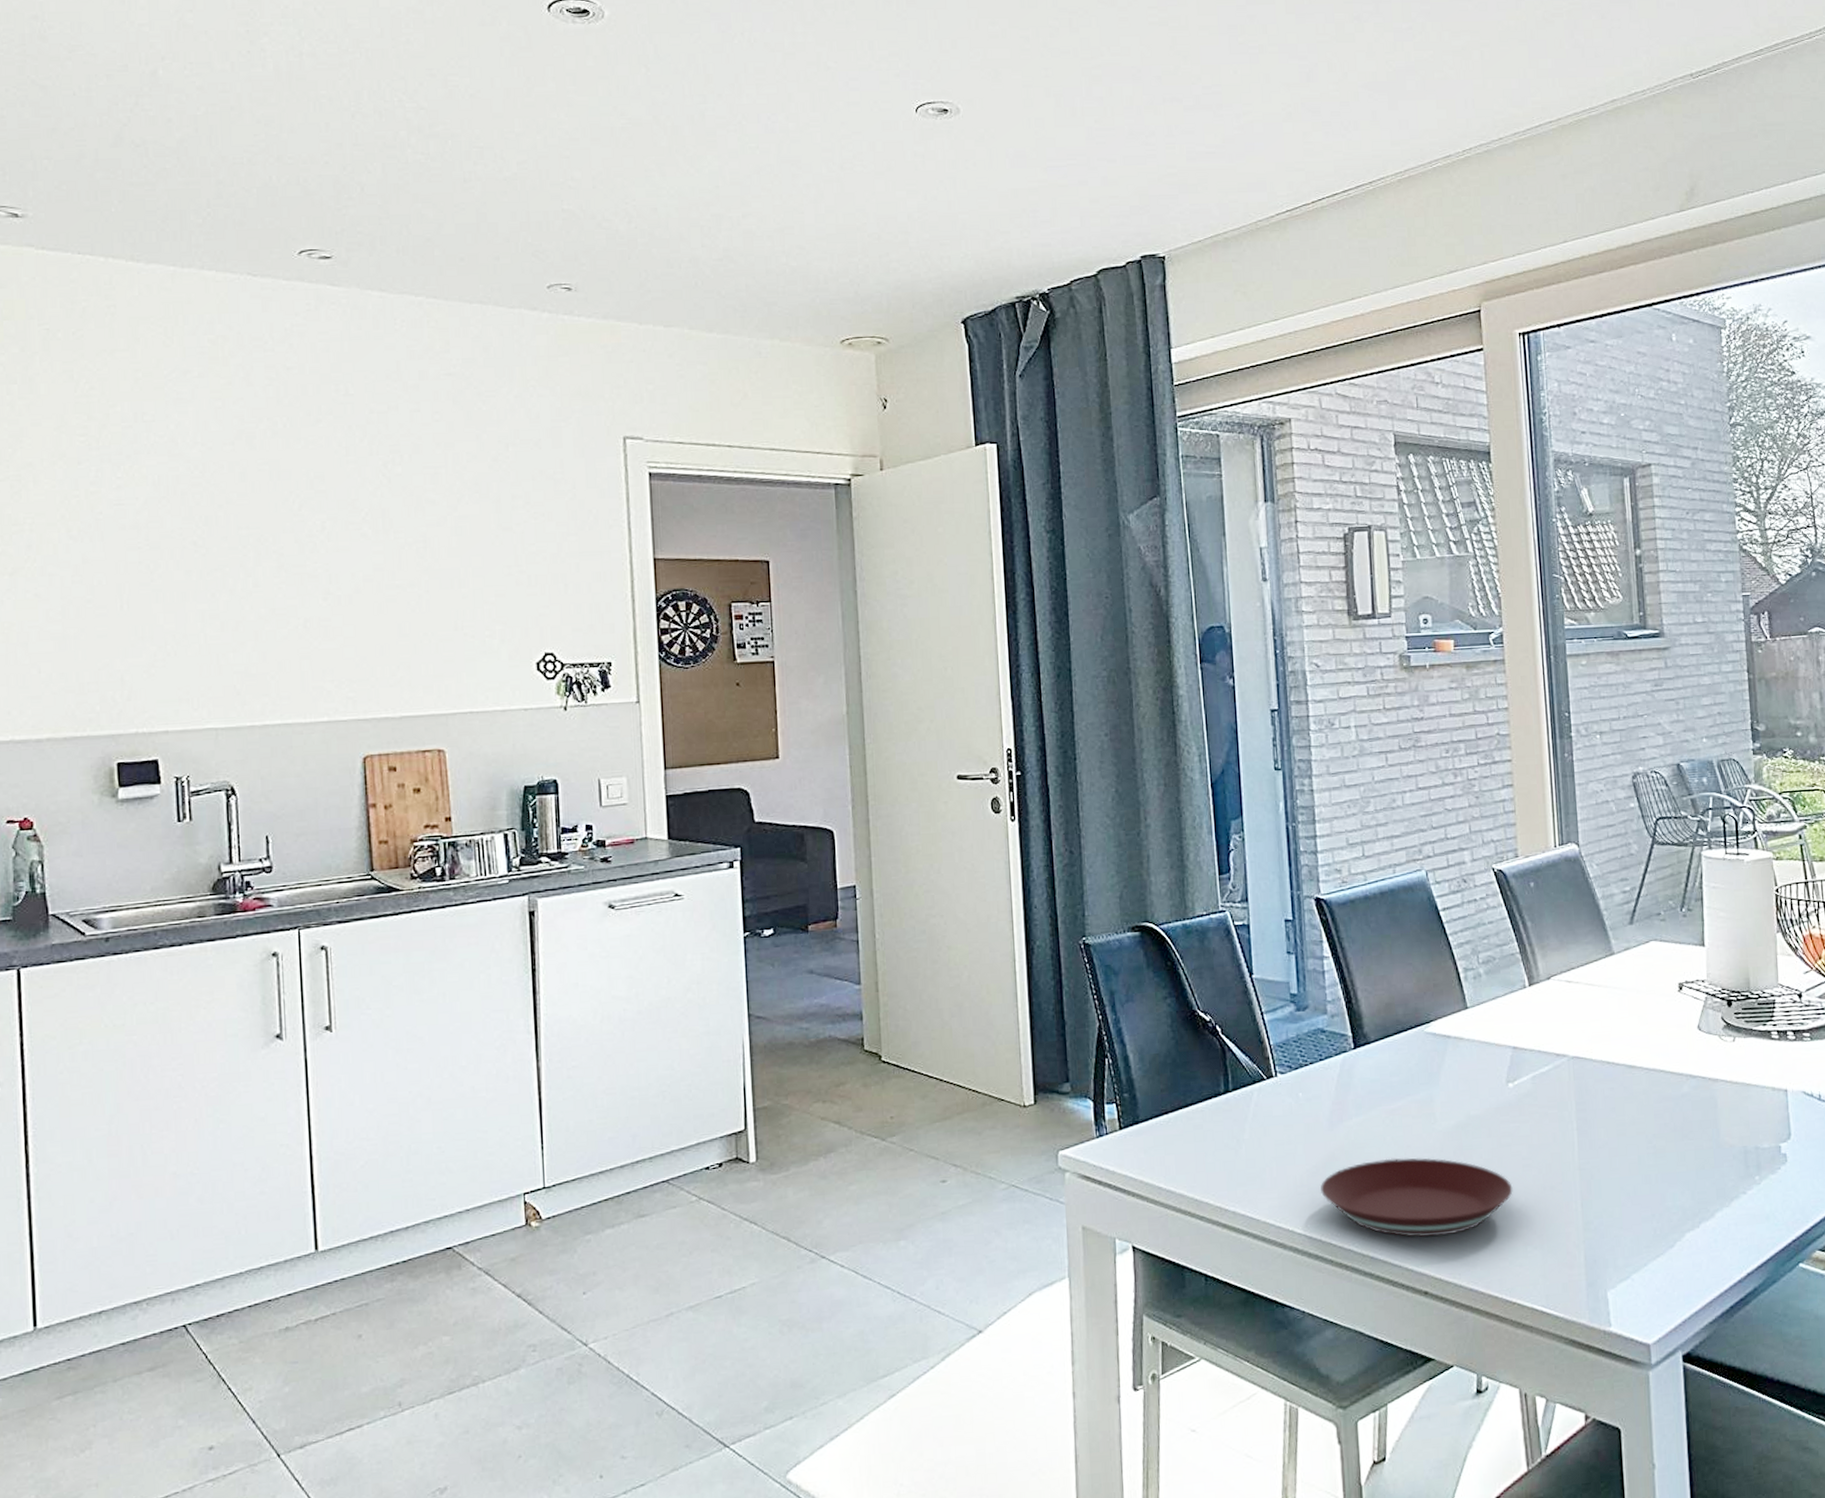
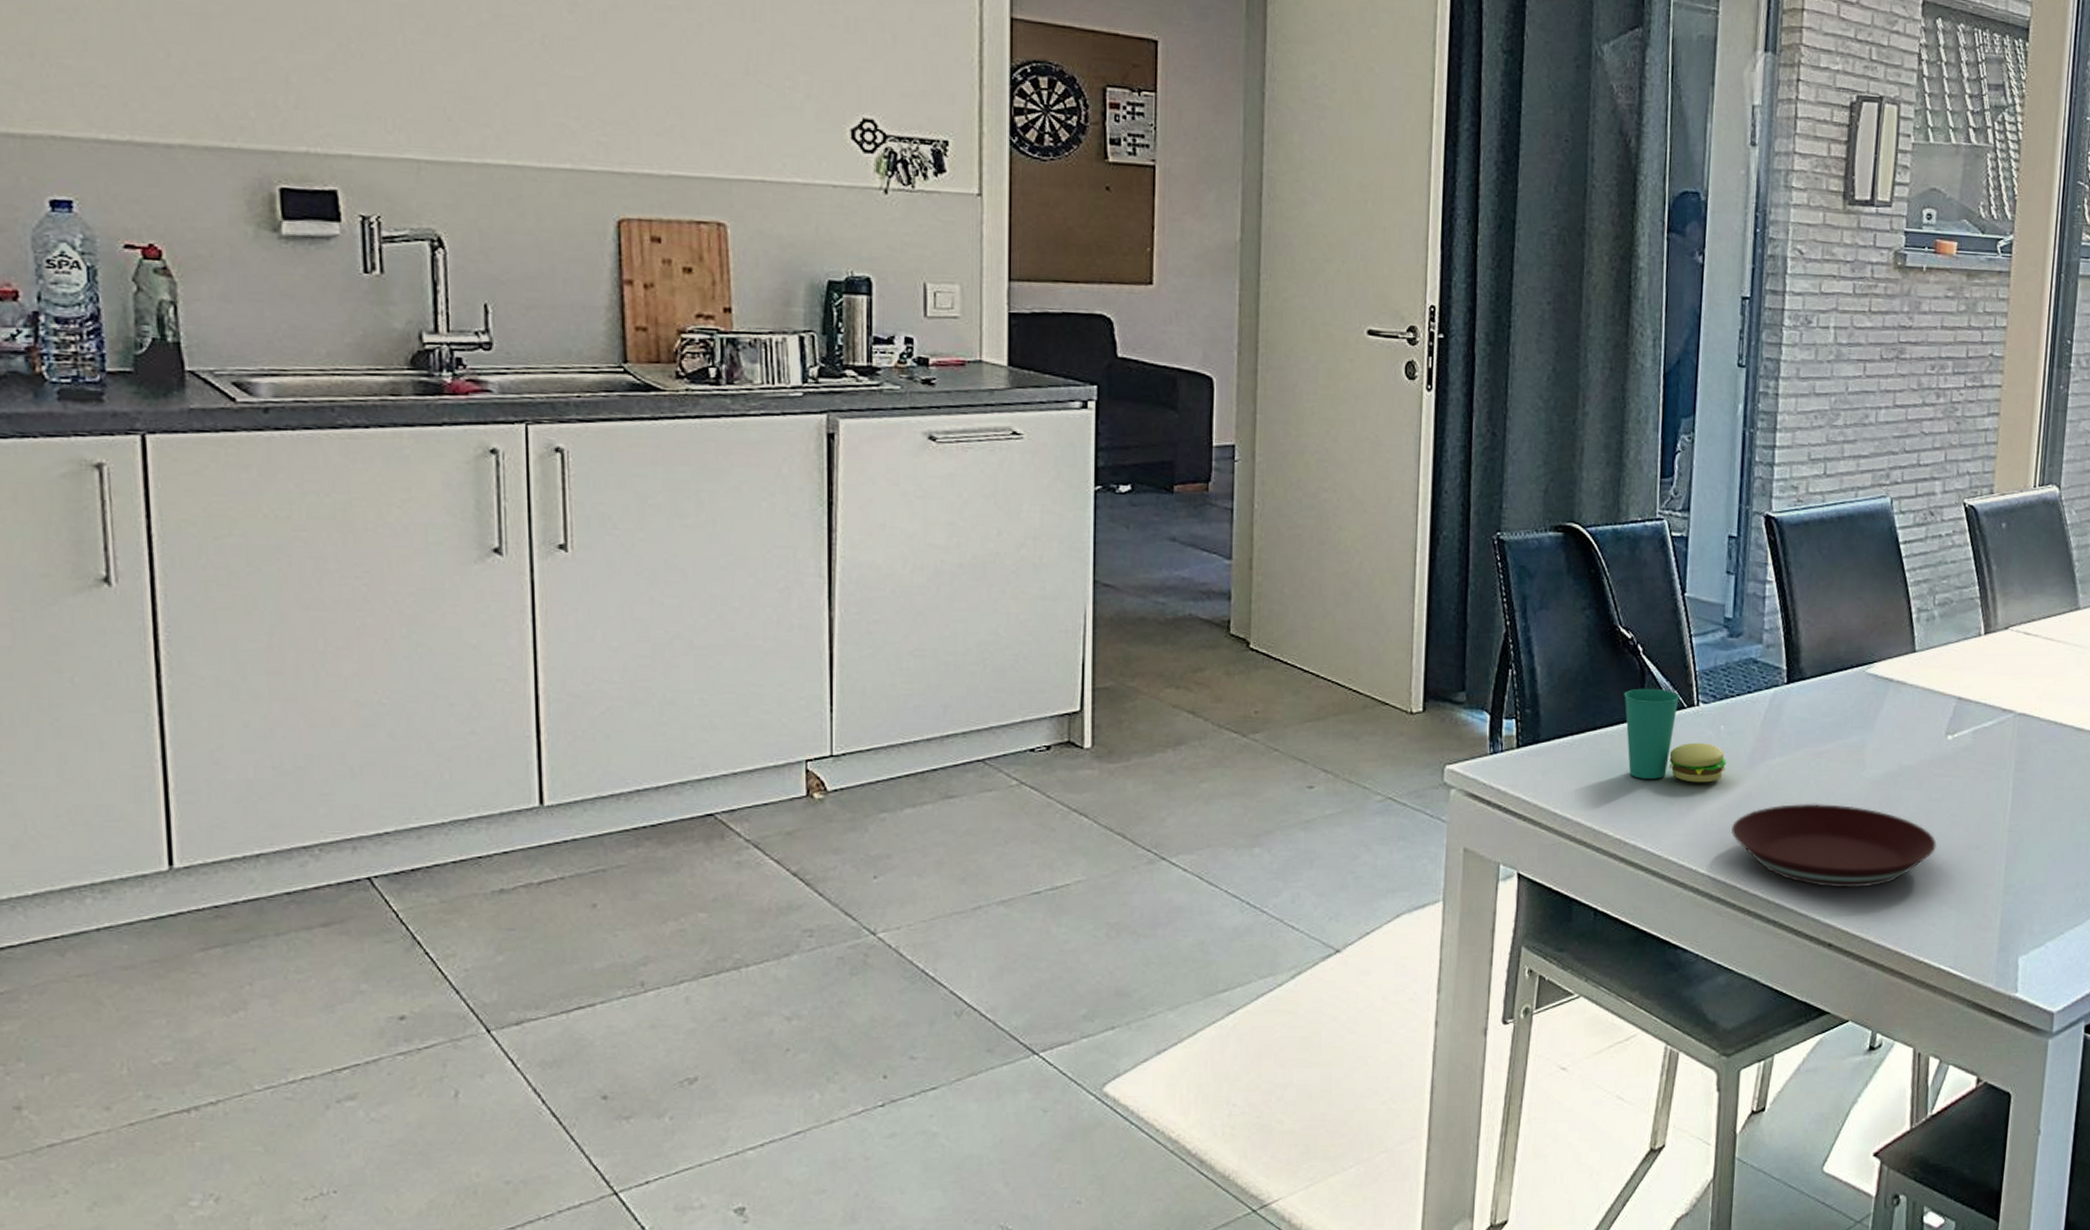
cup: none [1209,1064,1309,1149] -> present [1624,688,1727,783]

